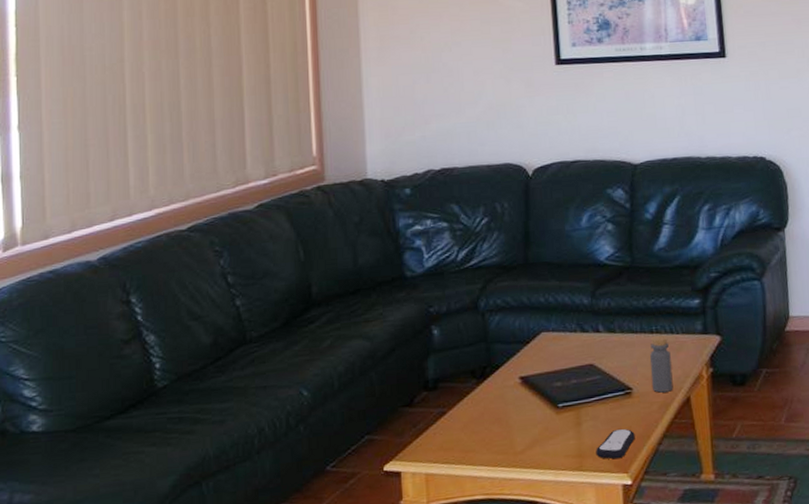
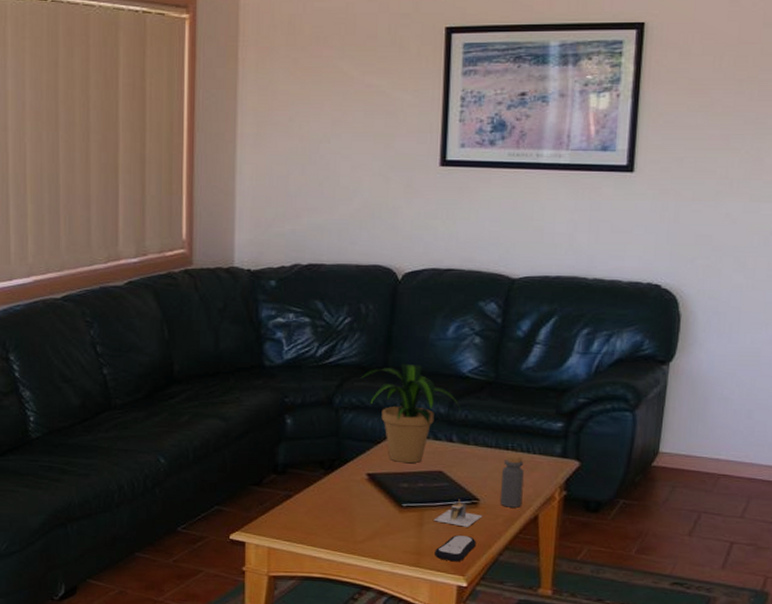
potted plant: none [503,258,604,361] -> present [360,363,461,464]
architectural model: none [591,391,638,420] -> present [433,499,483,527]

